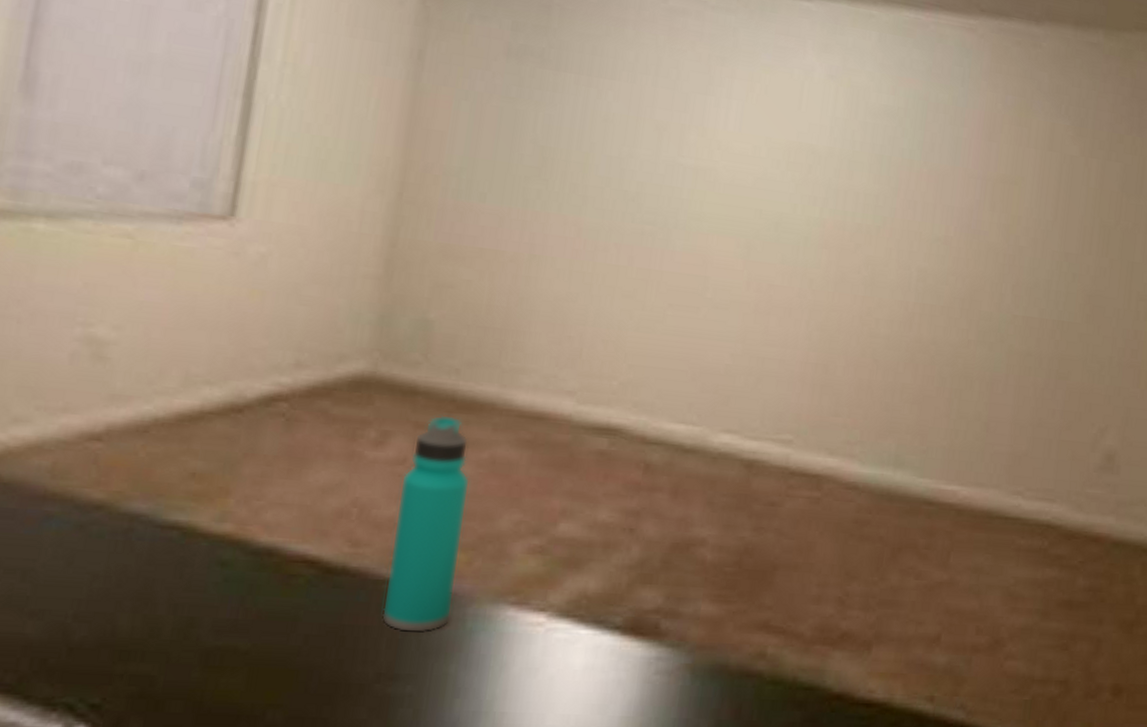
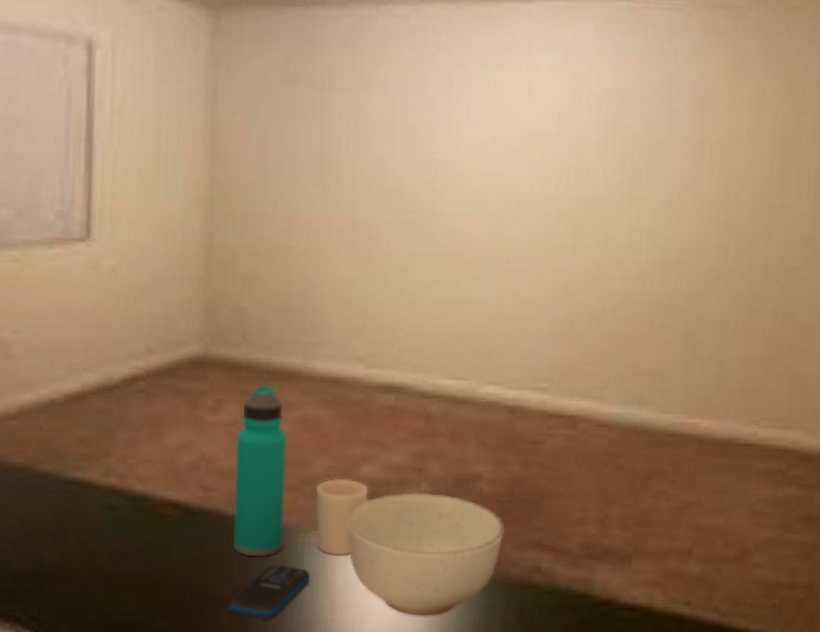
mobile phone: none [368,642,481,712] -> present [229,564,311,619]
mug: none [492,536,567,635] -> present [315,478,370,557]
bowl: none [532,556,728,710] -> present [346,491,504,616]

